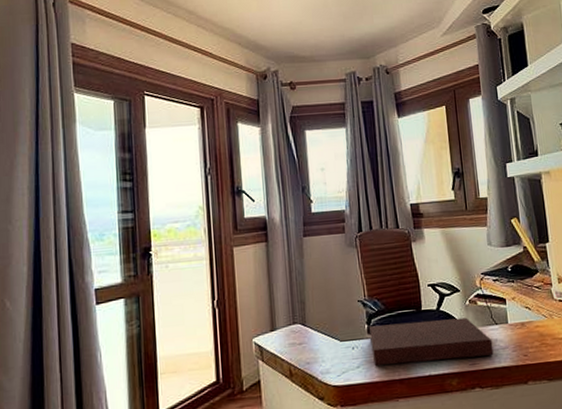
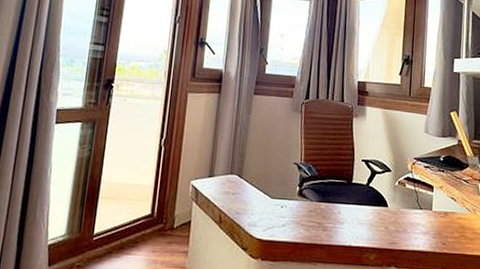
notebook: present [369,317,494,366] -> none [299,189,415,237]

